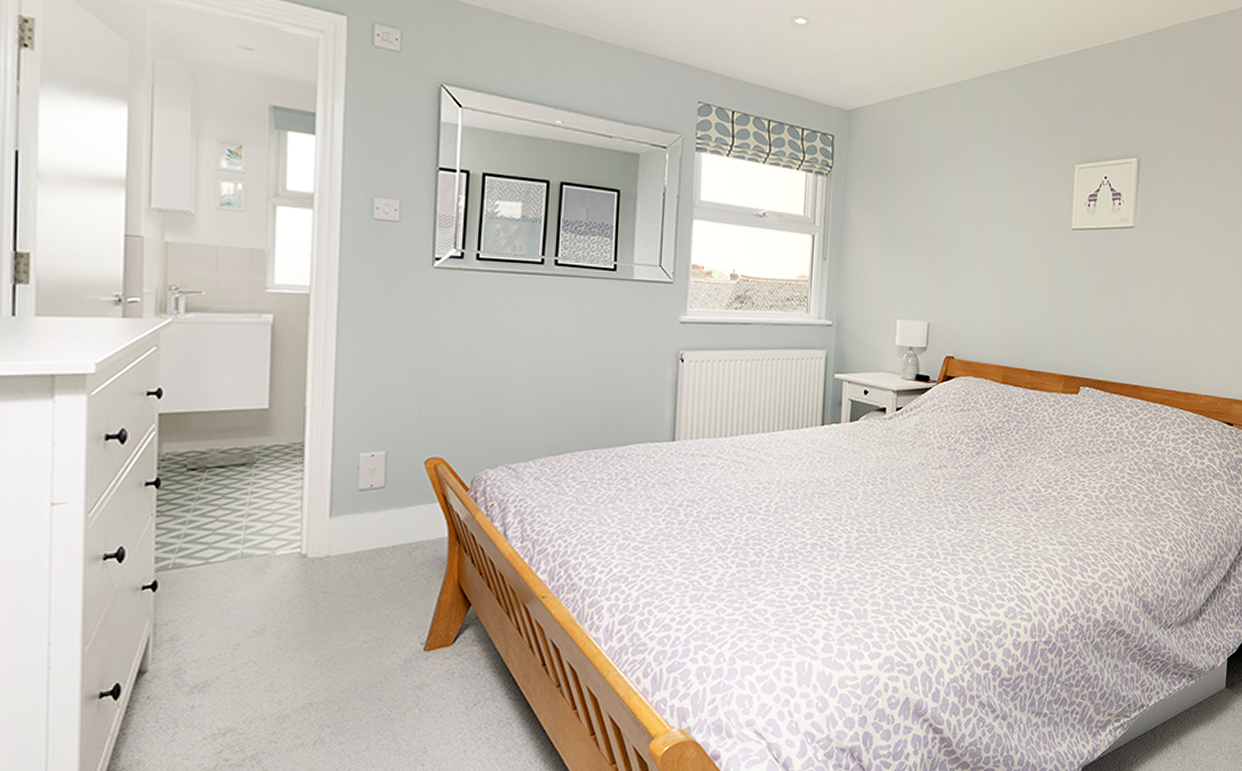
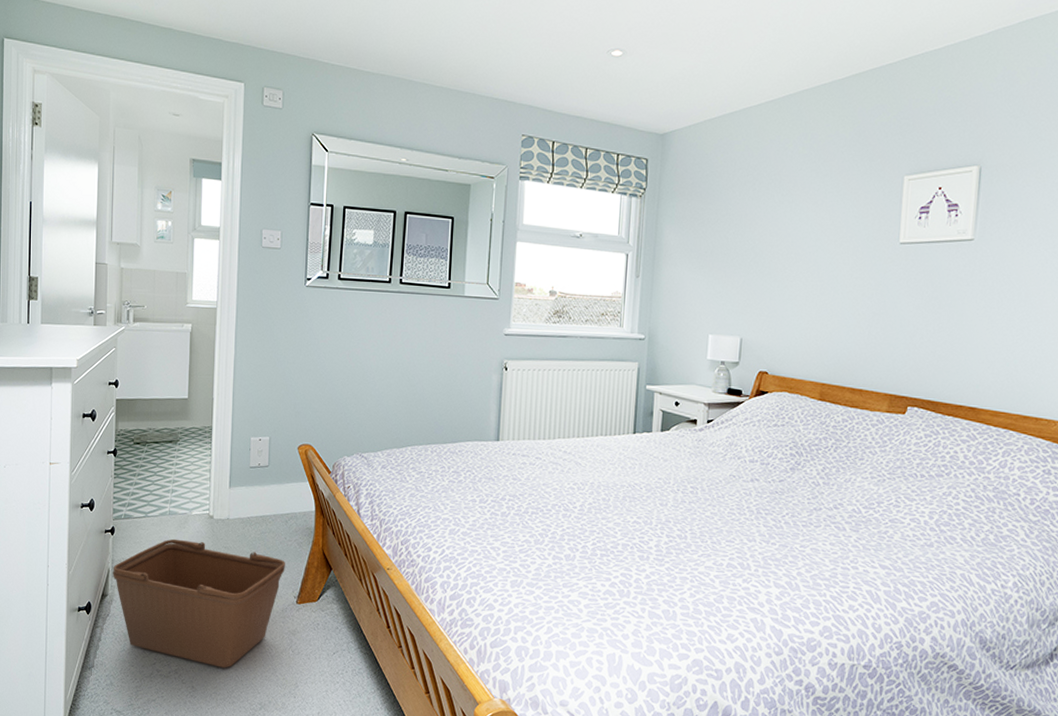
bicycle basket: none [155,587,409,743] -> present [113,538,285,668]

